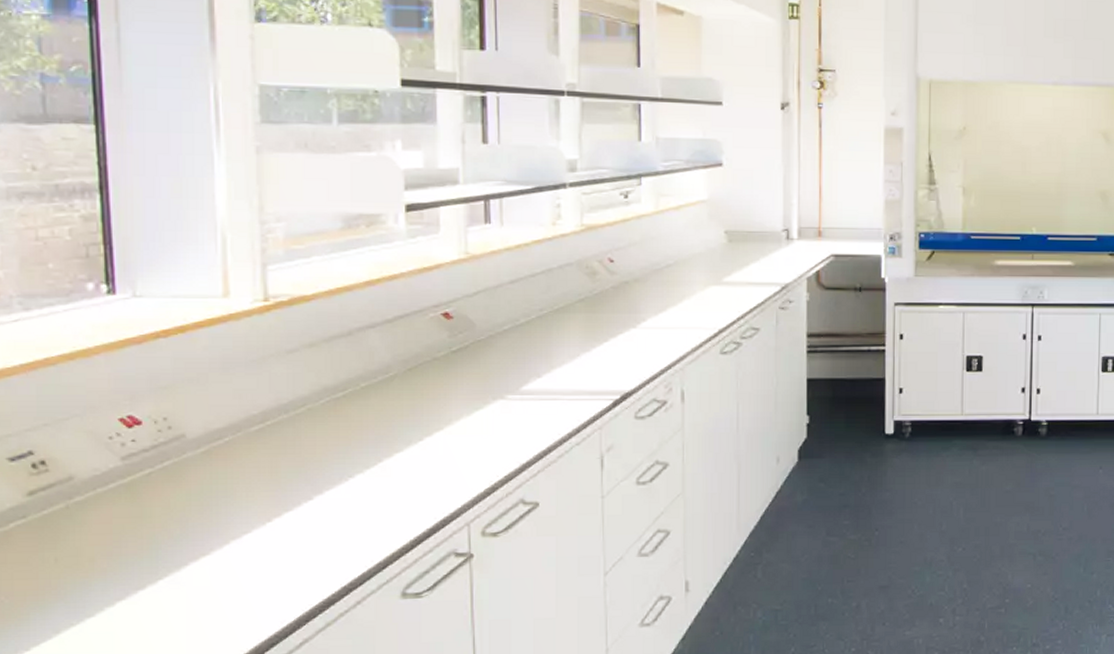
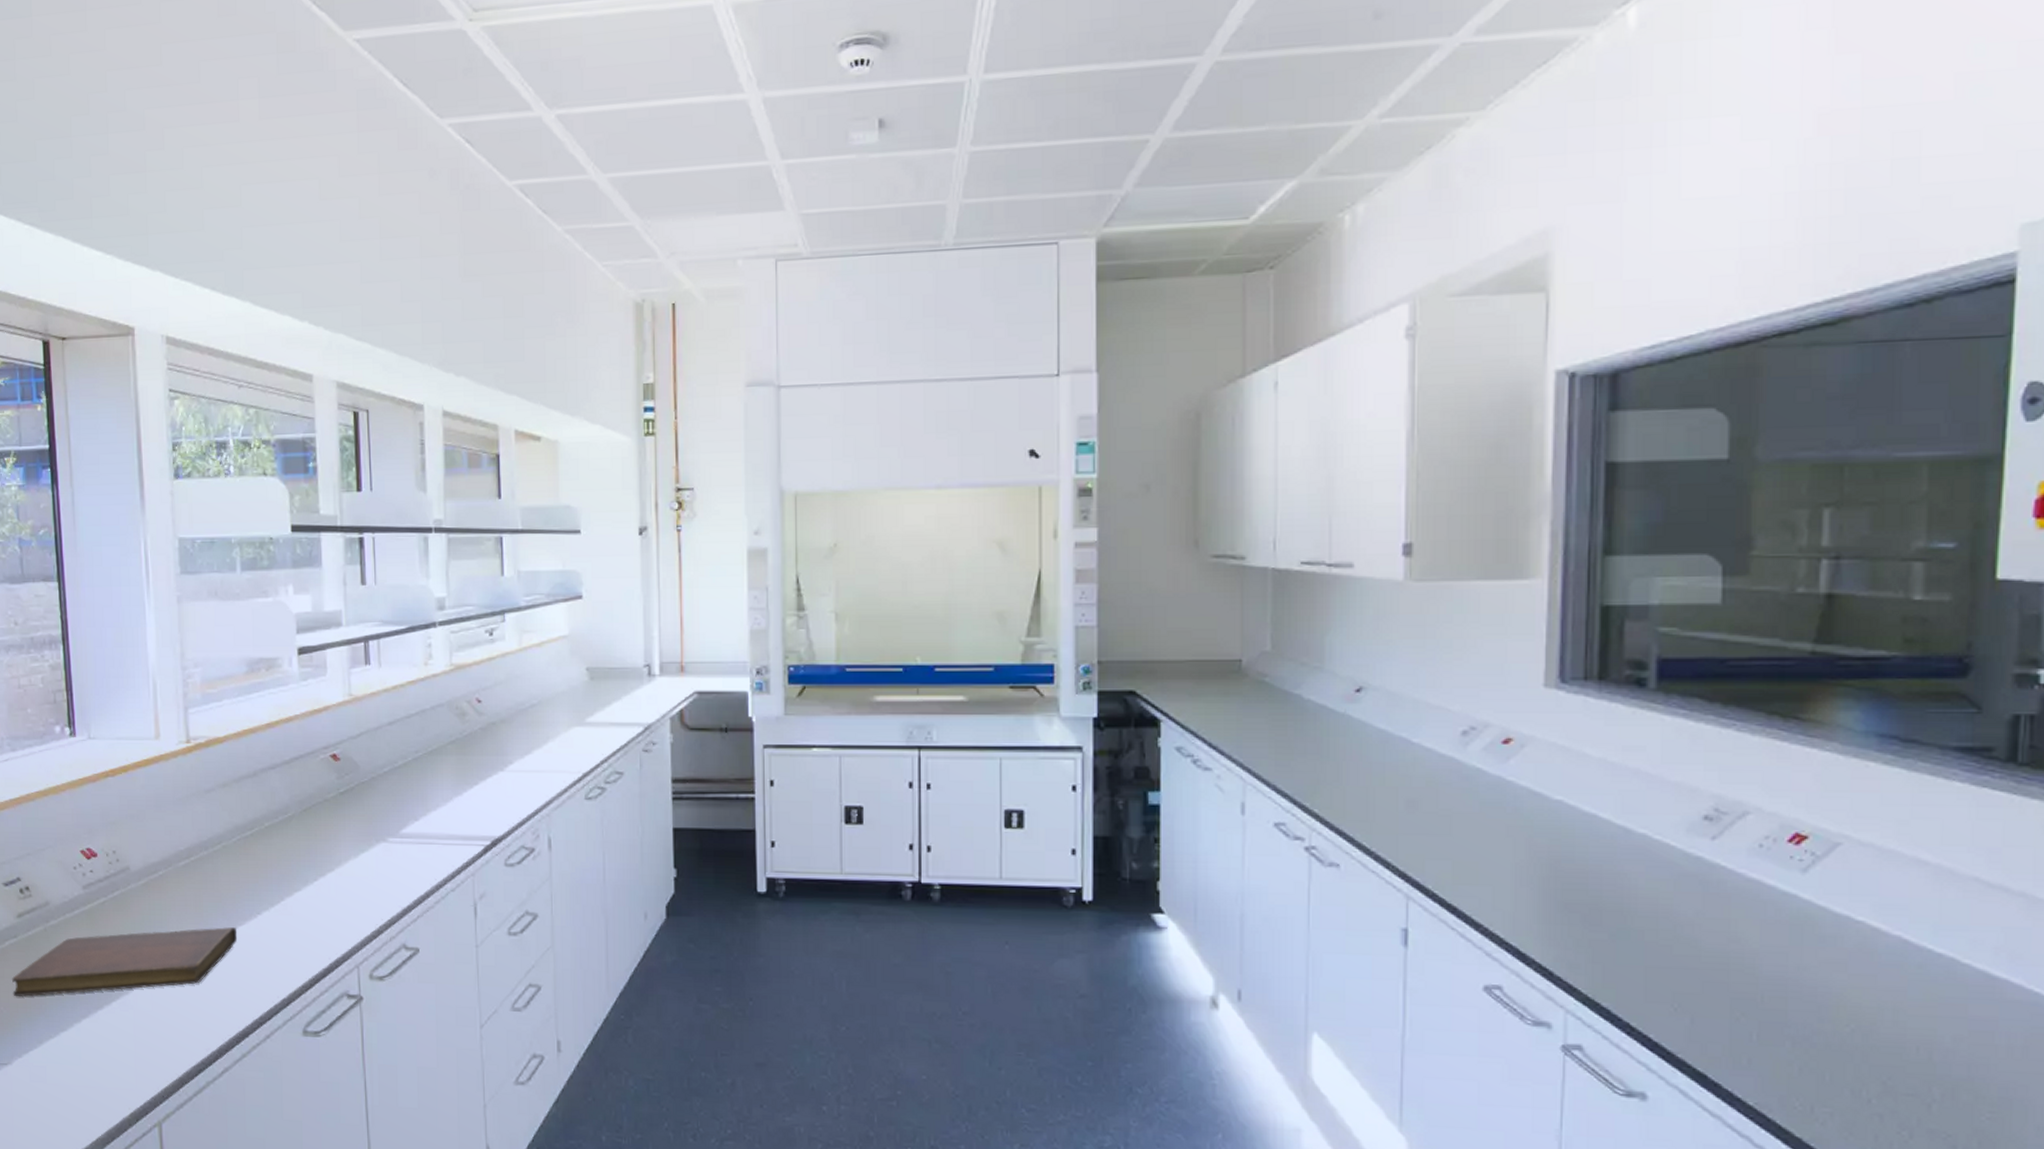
notebook: none [18,491,322,584] -> present [12,926,237,998]

